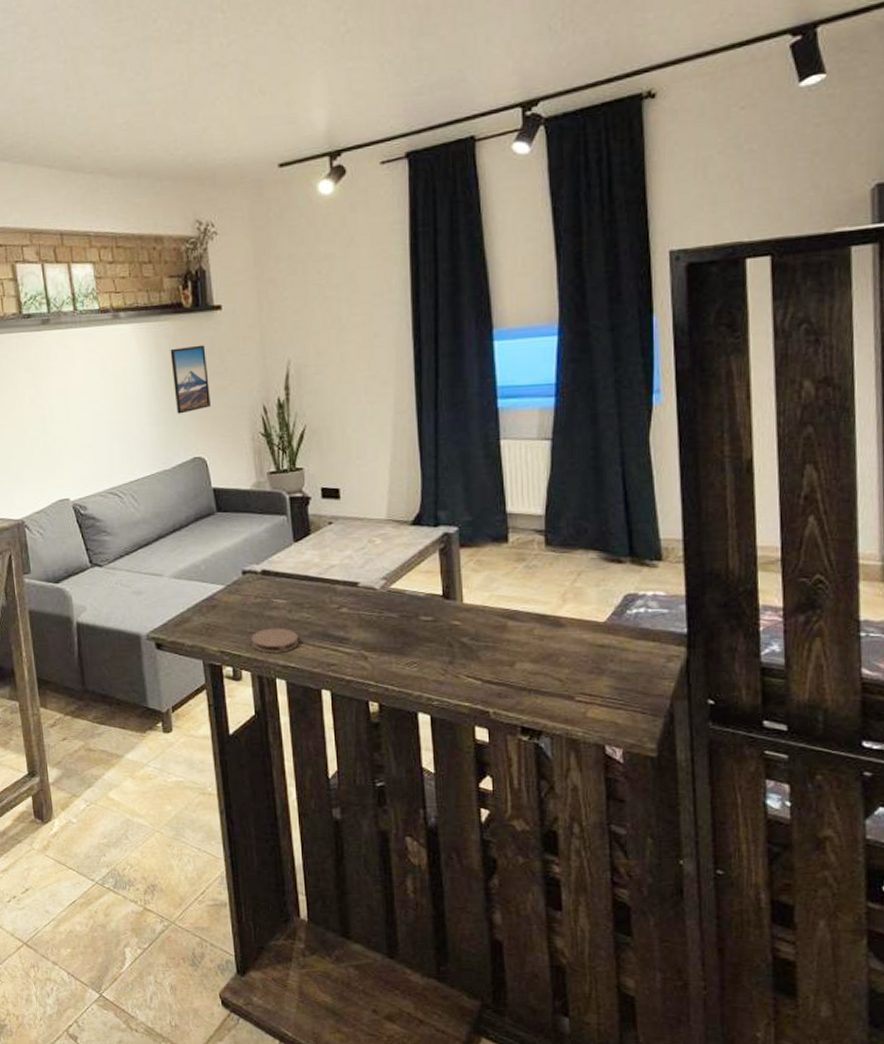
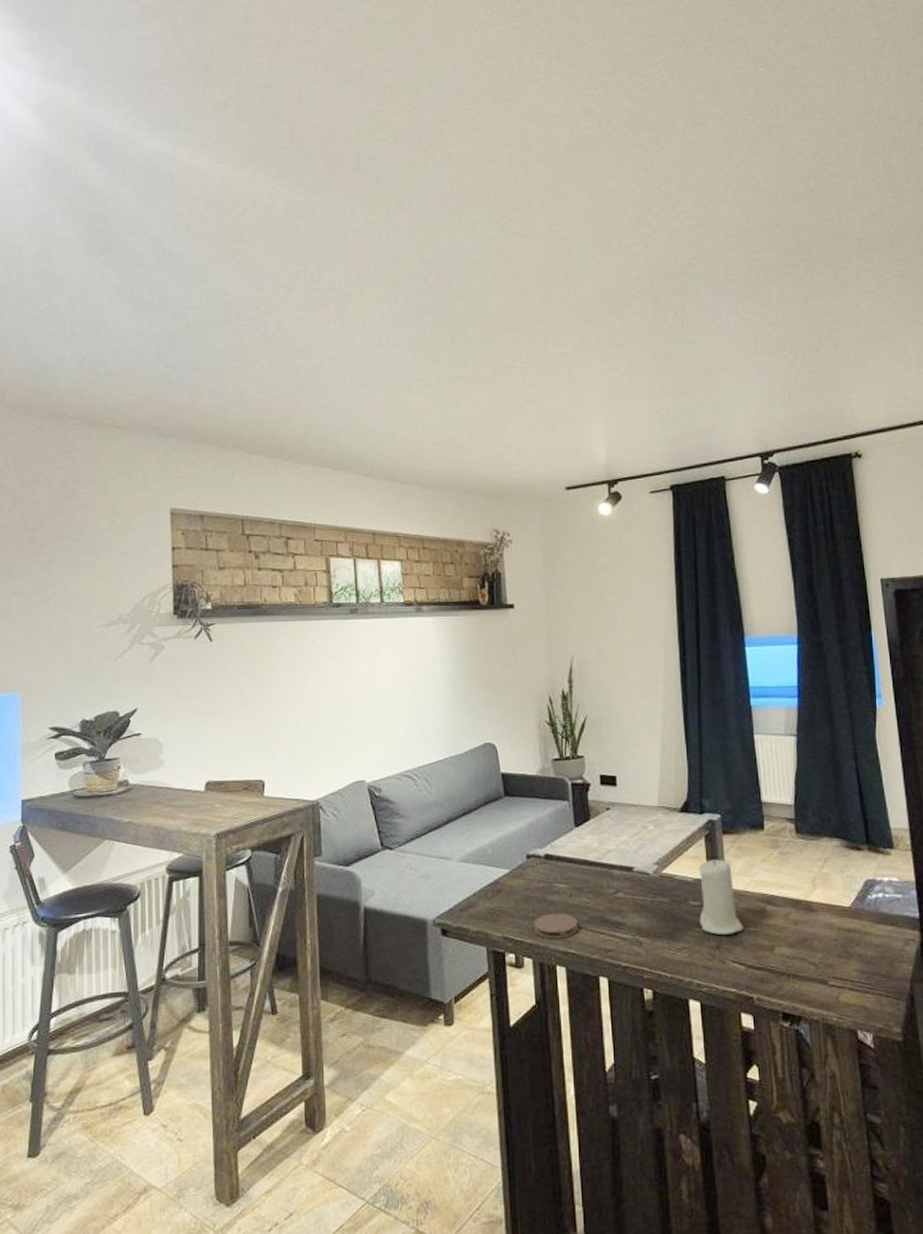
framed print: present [170,345,211,414] -> none [467,639,502,702]
candle: none [431,572,481,651] -> present [699,858,744,936]

